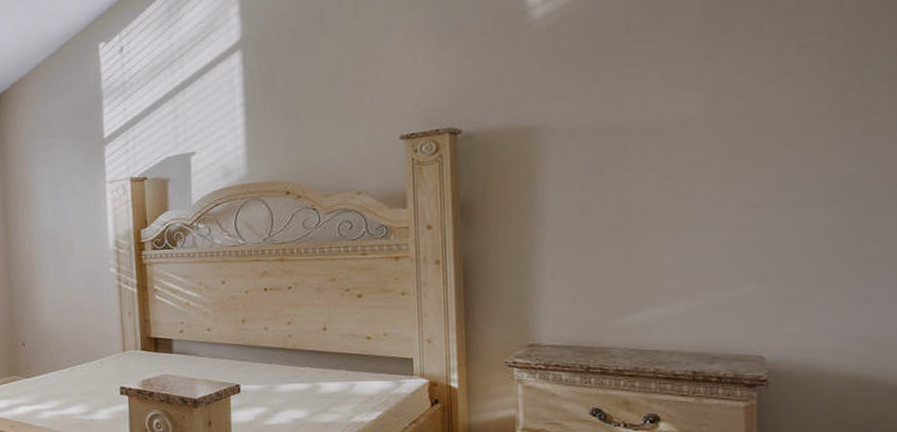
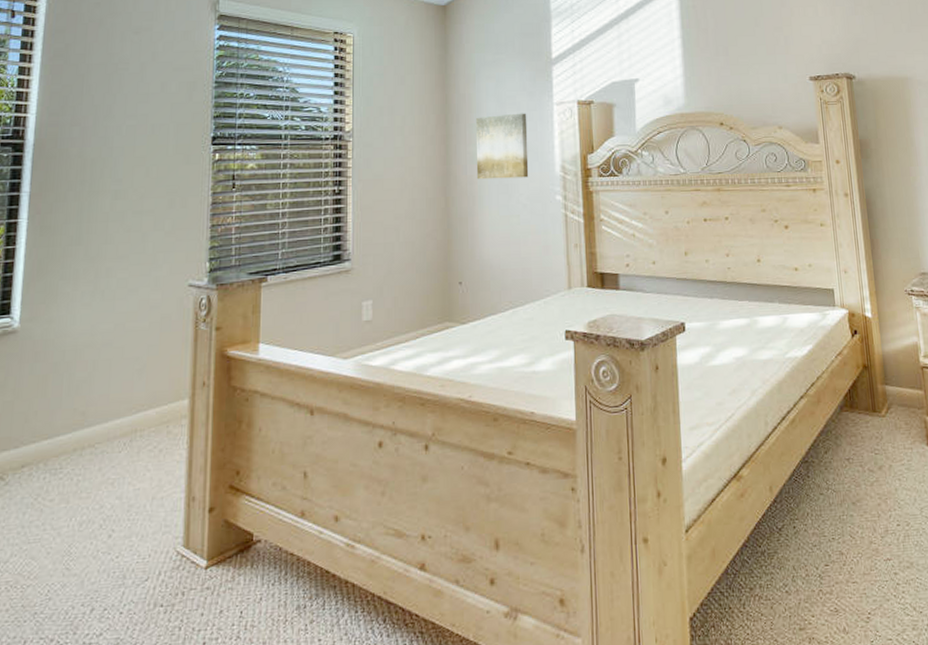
wall art: none [31,192,83,255] -> present [475,113,529,180]

